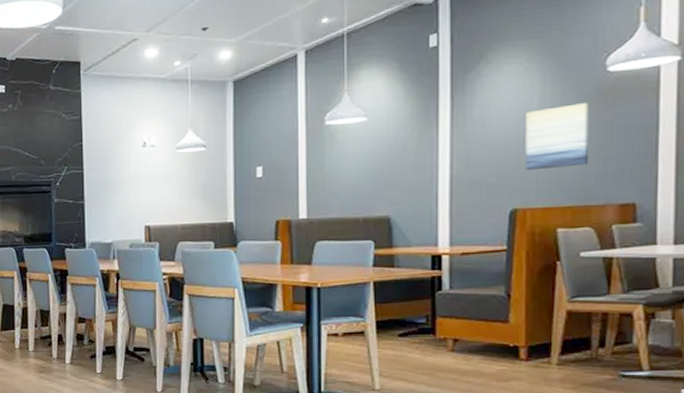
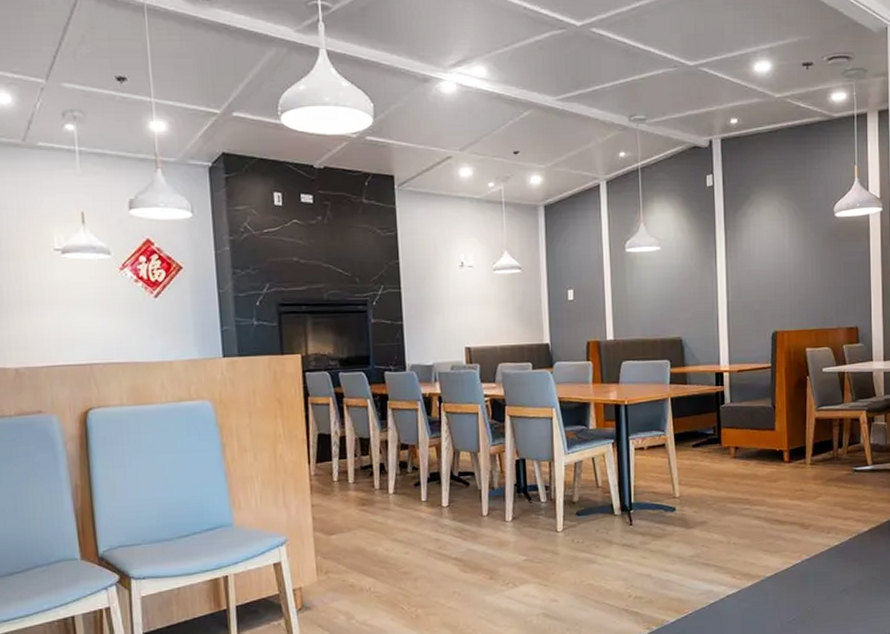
wall art: present [525,103,590,171] -> none [780,242,826,299]

